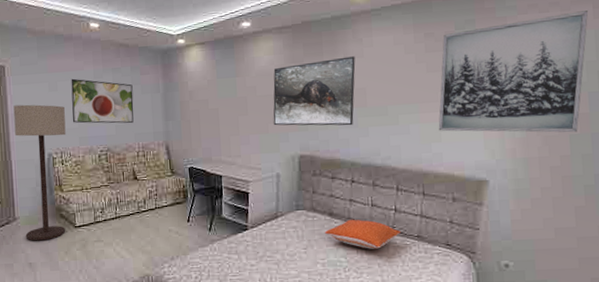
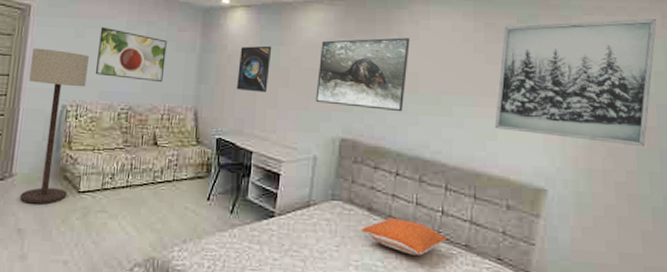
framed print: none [200,78,229,123] -> present [237,45,272,93]

